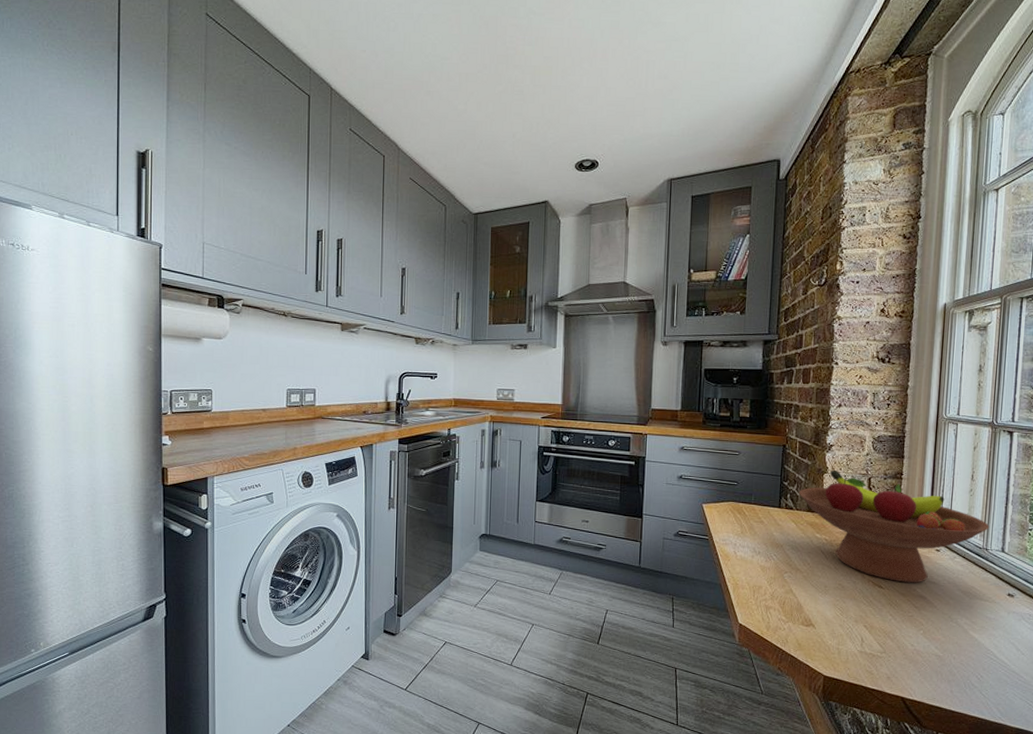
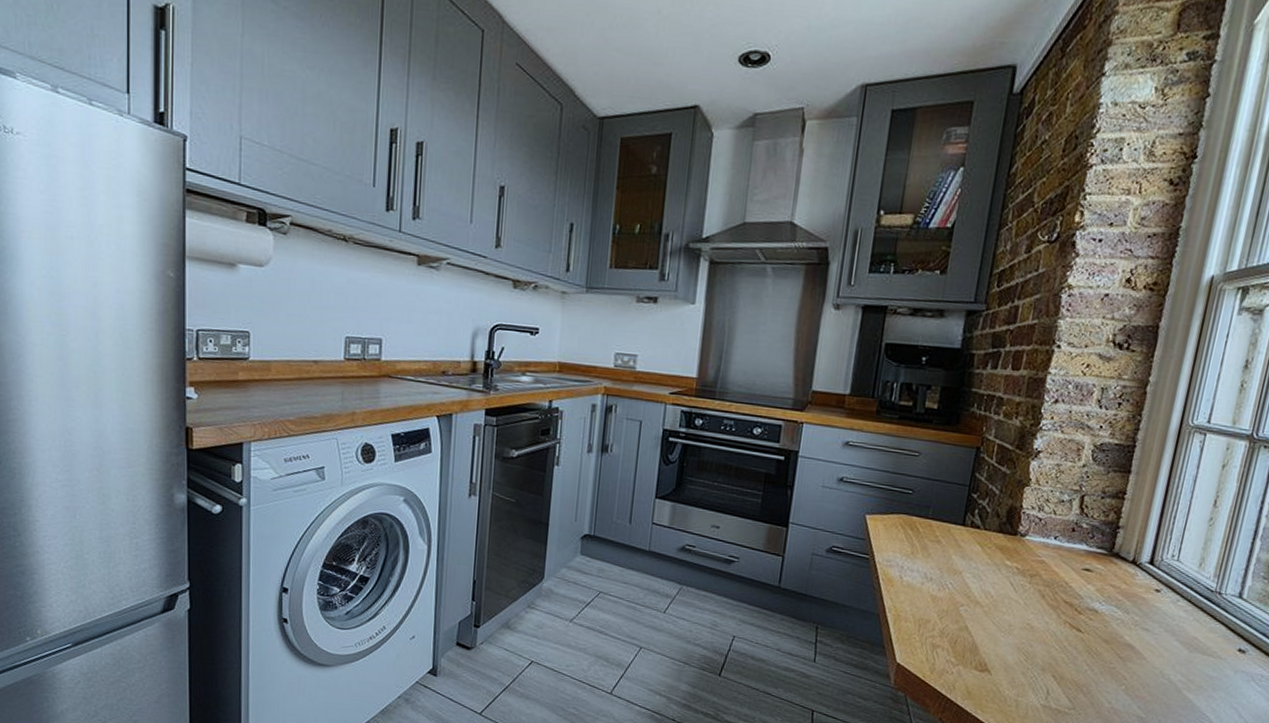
fruit bowl: present [799,470,990,583] -> none [990,483,1228,629]

